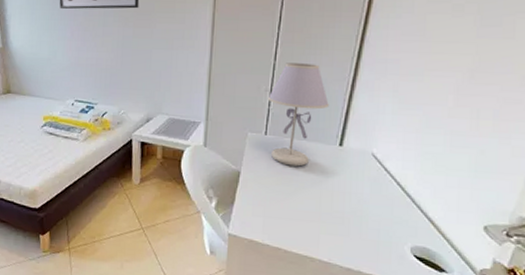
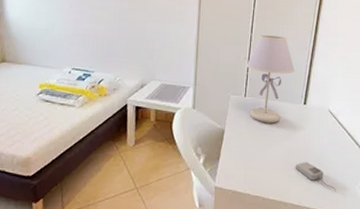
computer mouse: none [325,213,378,250] -> present [295,162,336,191]

